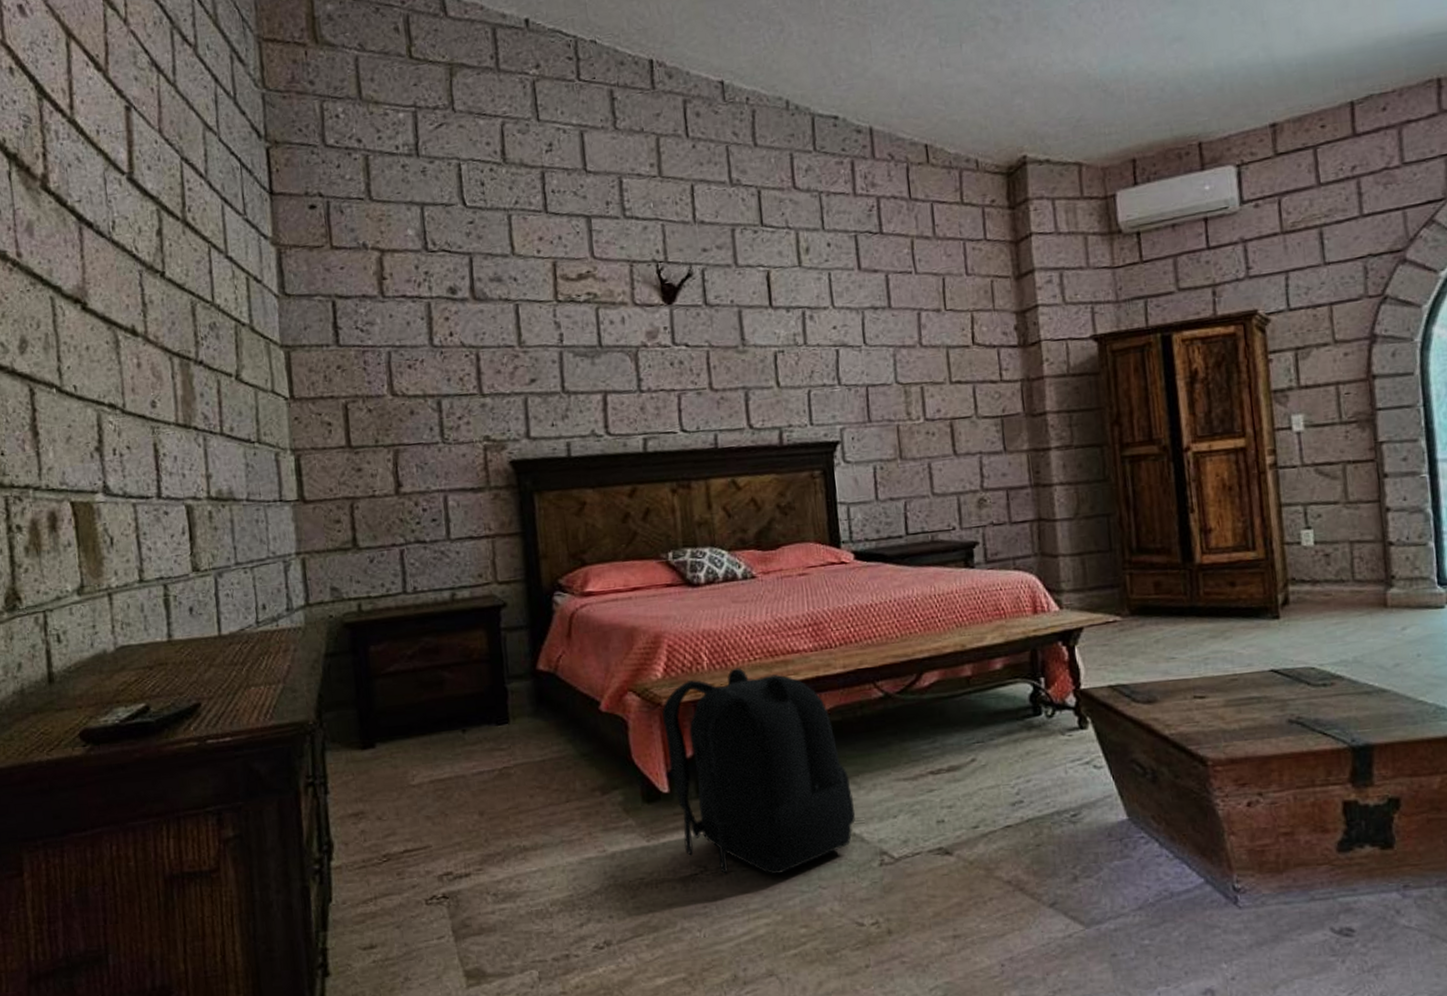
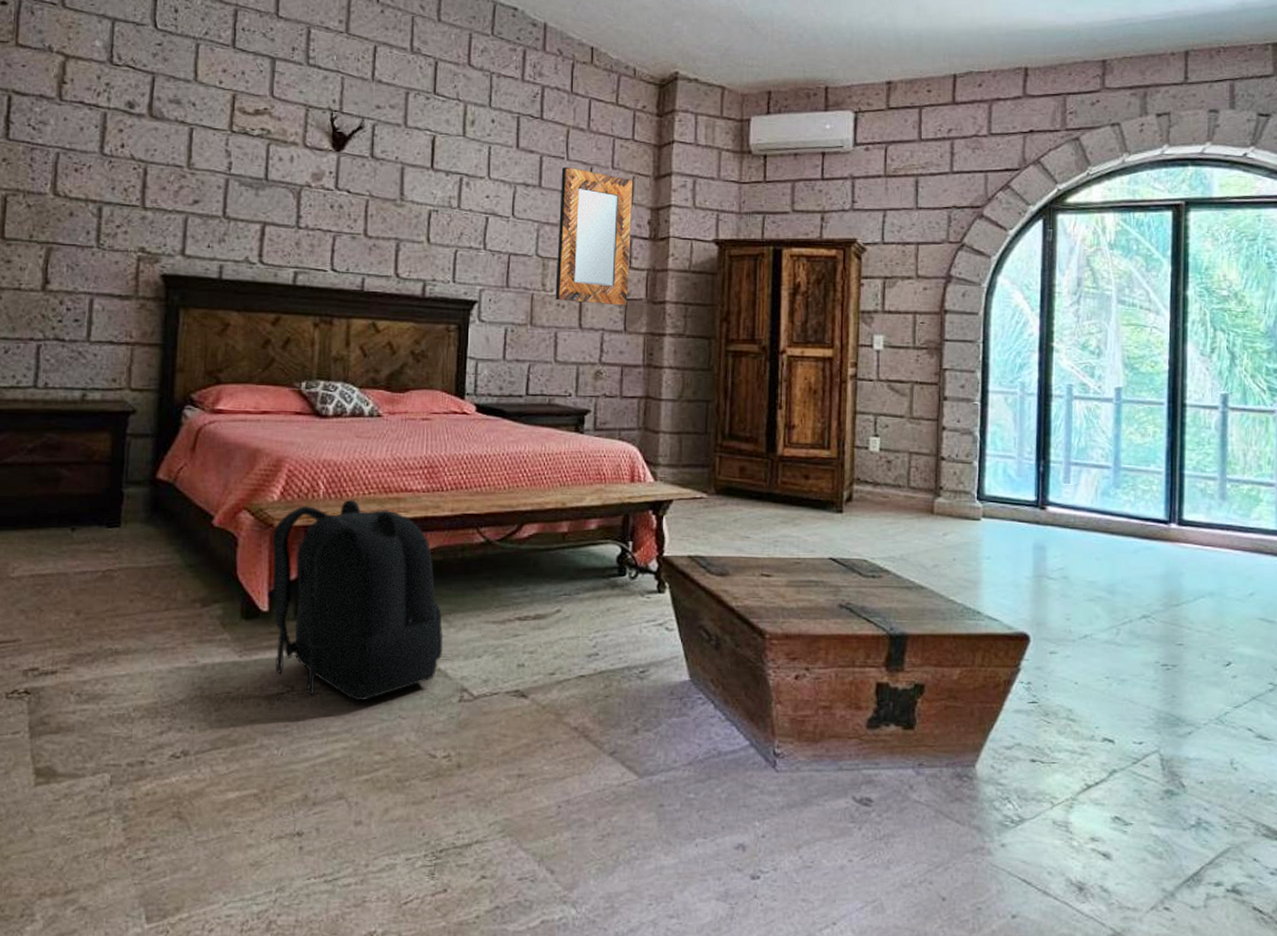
home mirror: none [910,281,1004,429] -> present [555,166,632,306]

